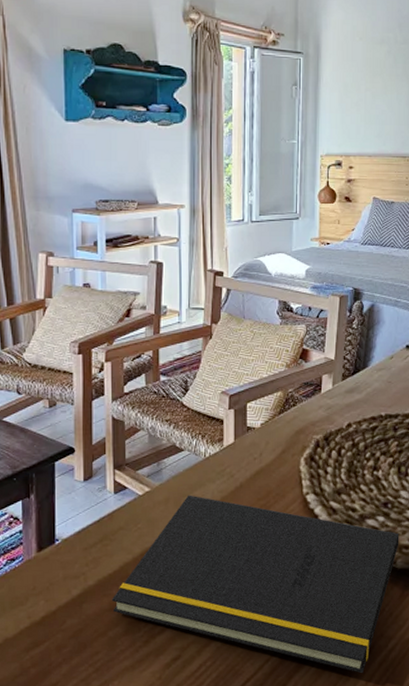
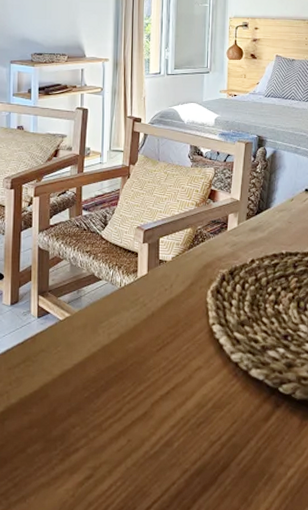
notepad: present [111,495,399,674] -> none [31,321,299,501]

